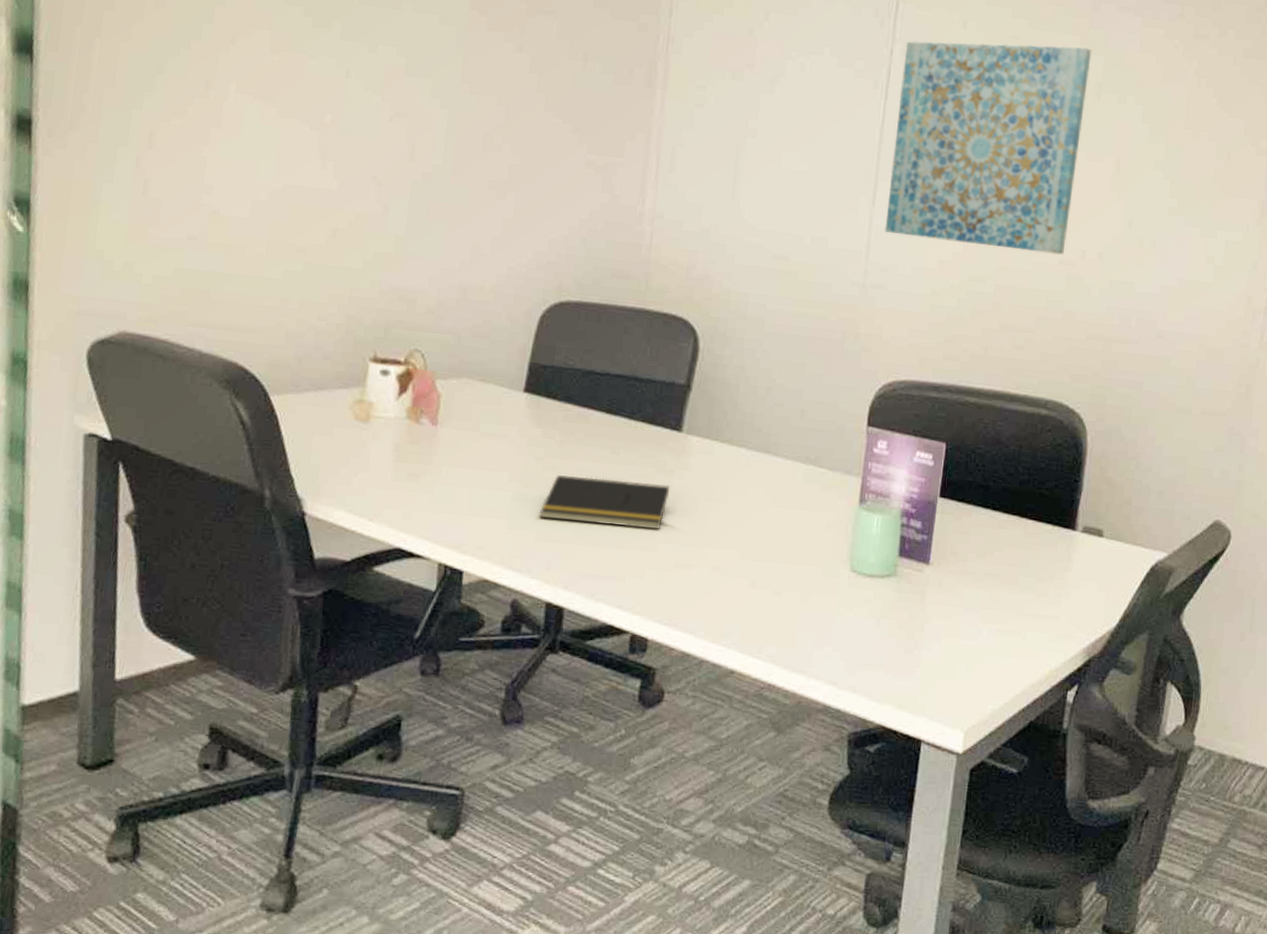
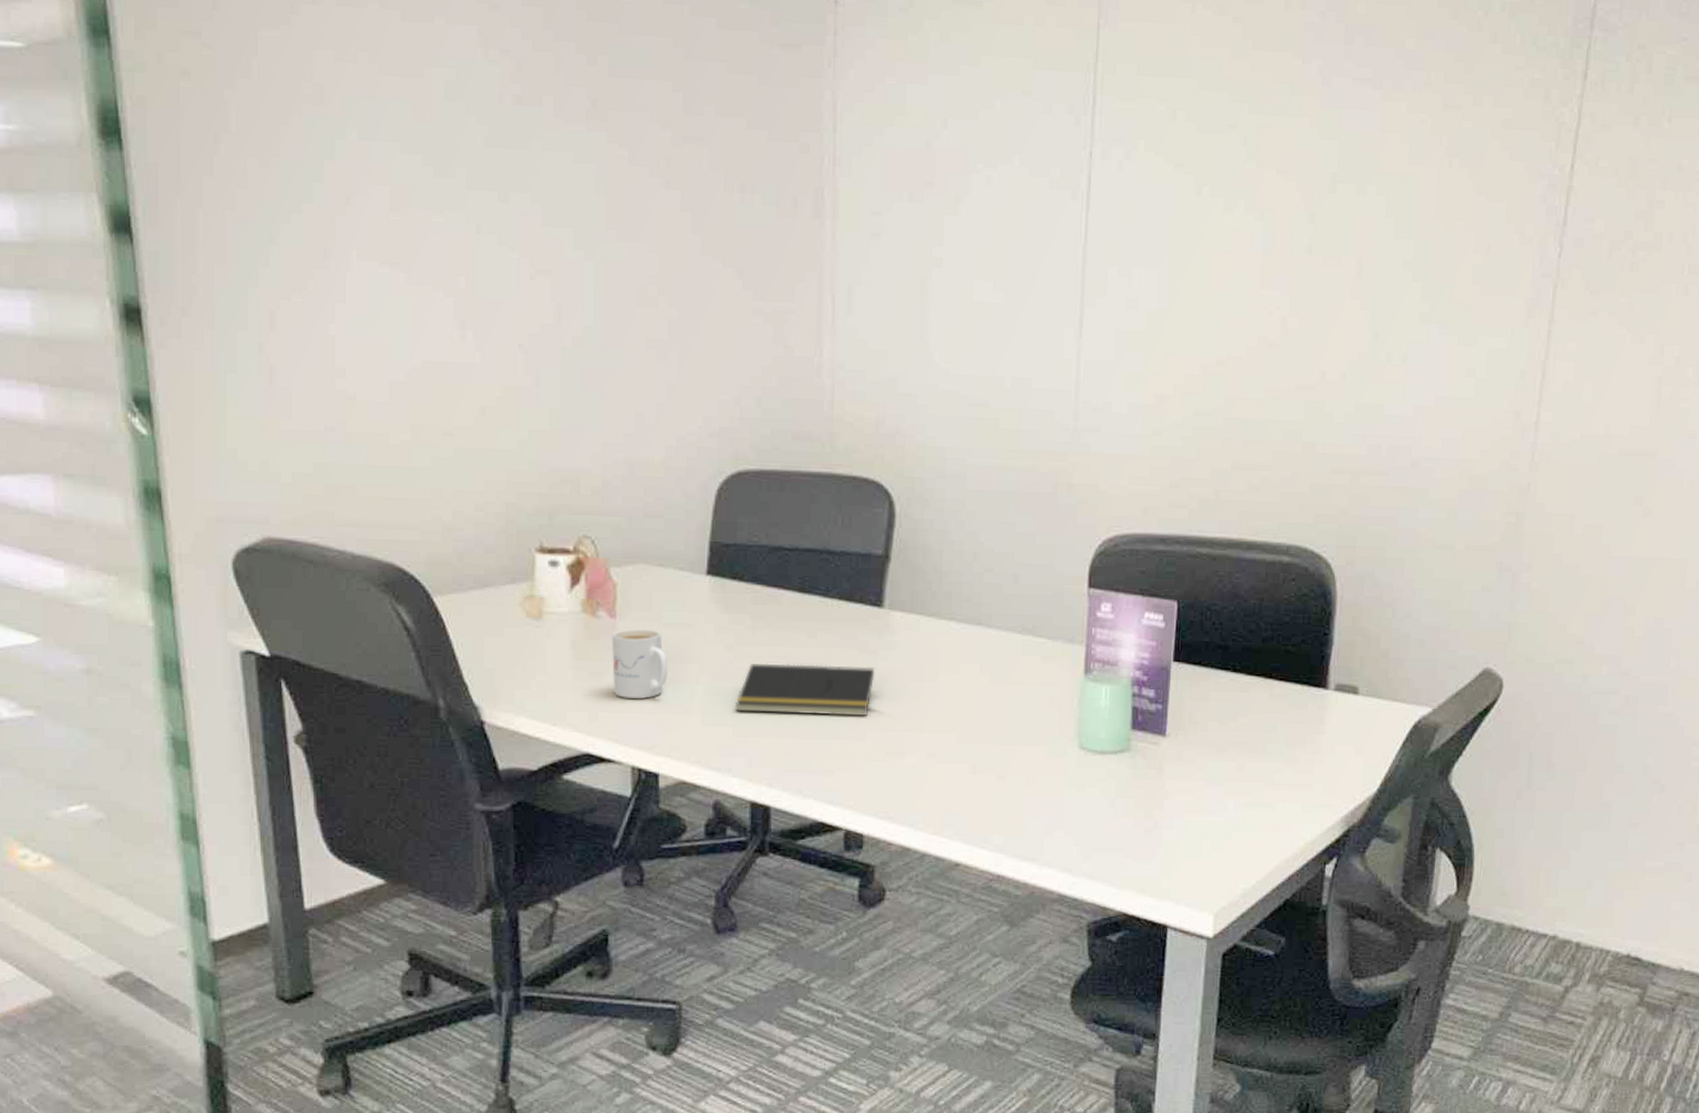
mug: none [428,435,482,501] -> present [611,628,668,699]
wall art: present [884,41,1092,255] -> none [1095,131,1324,378]

